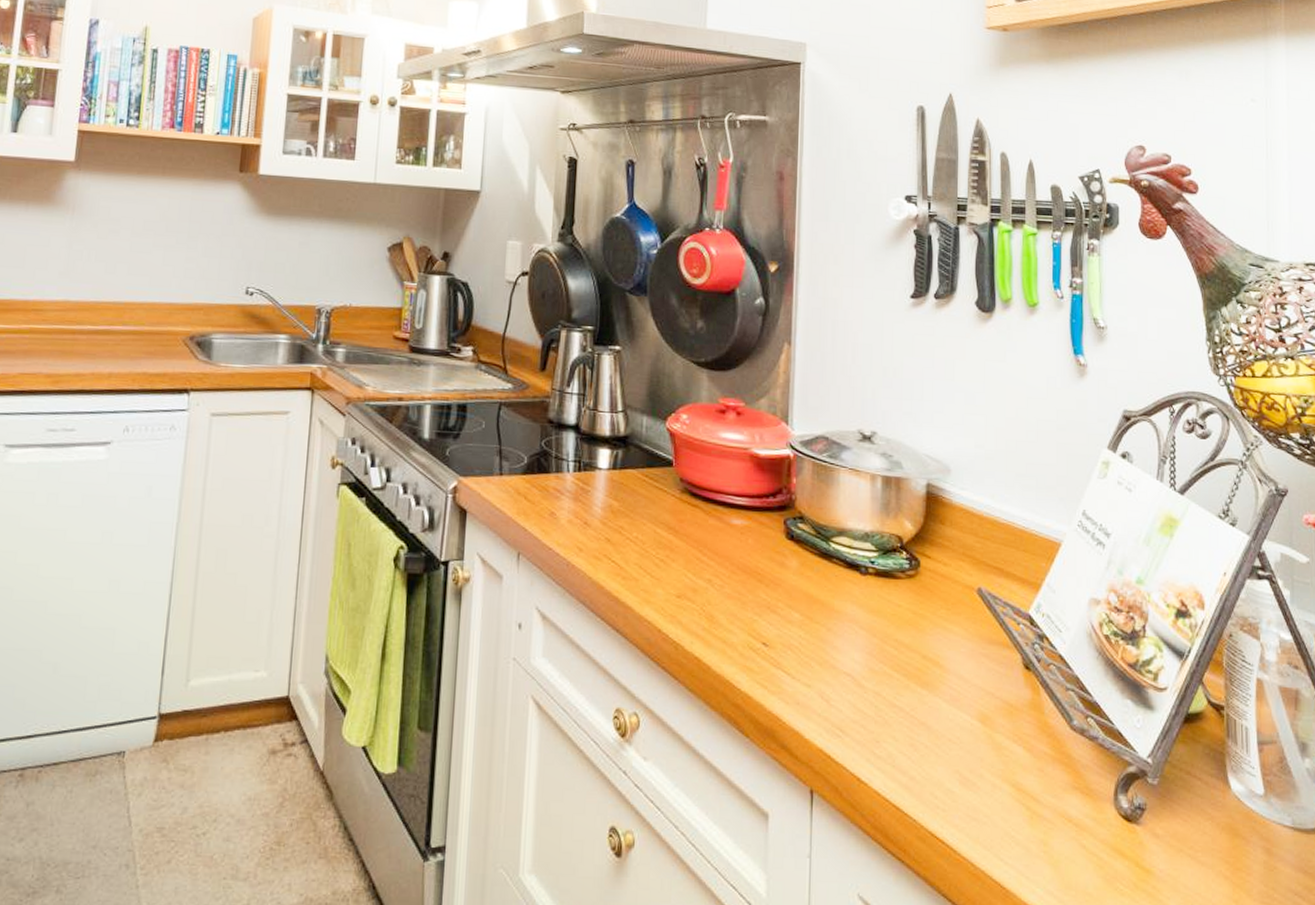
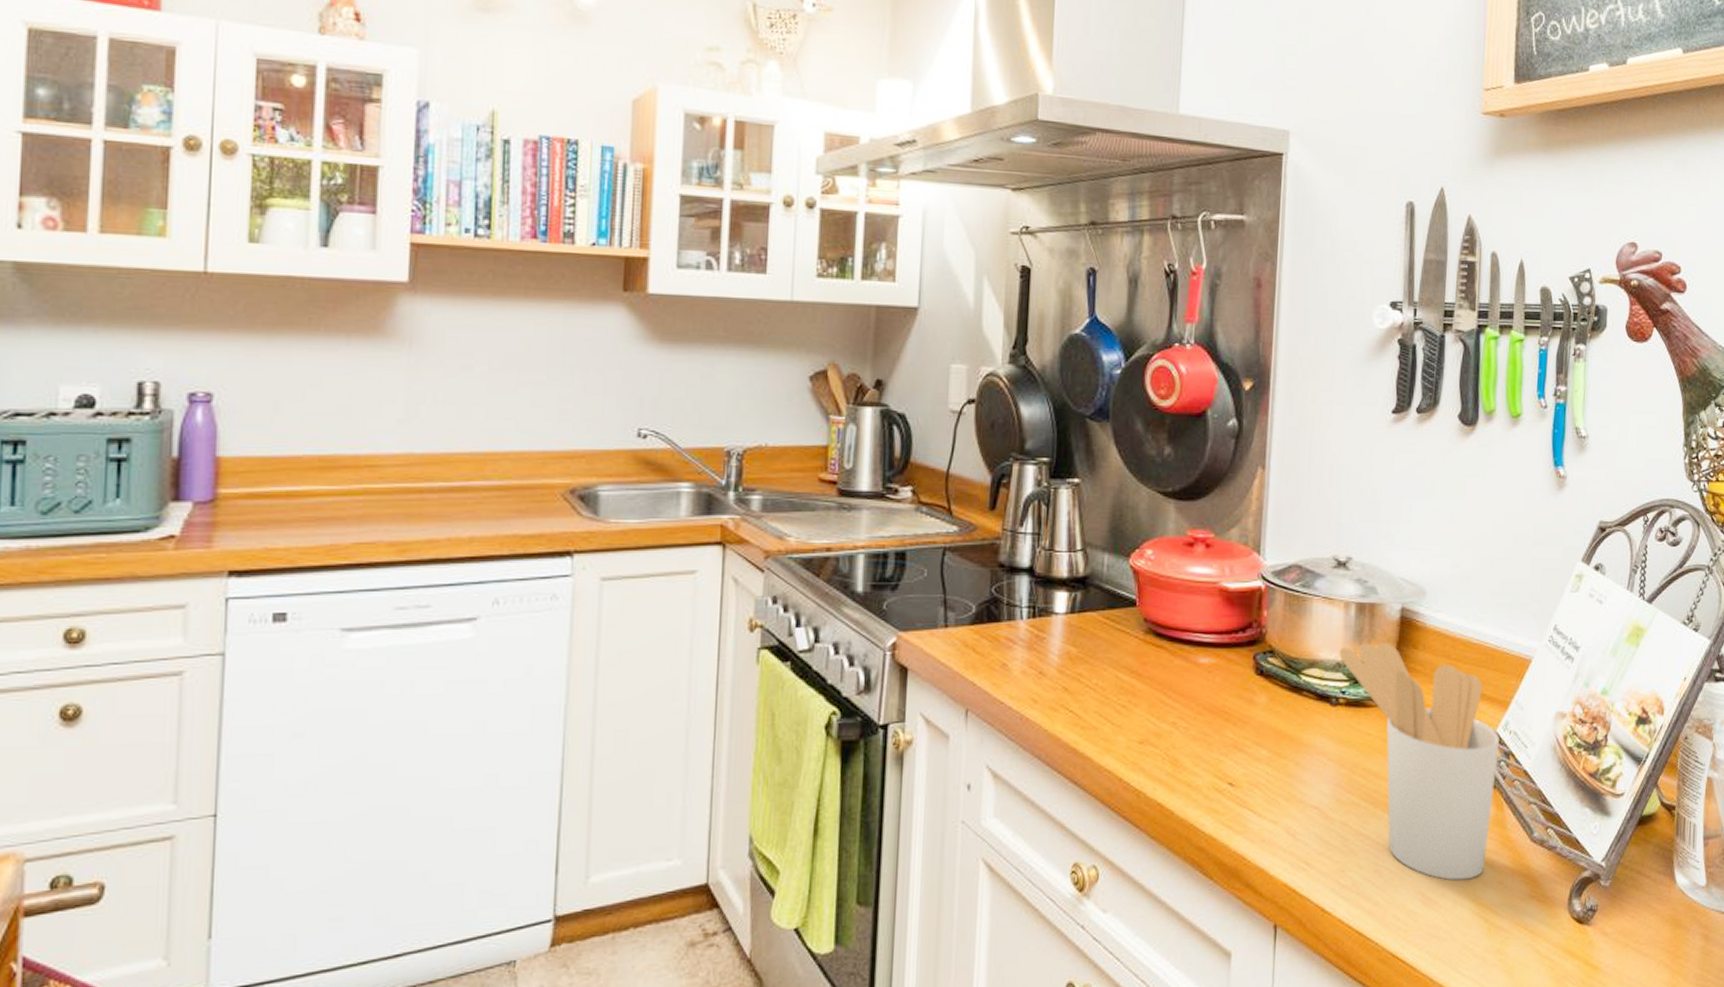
utensil holder: none [867,515,1032,763] -> present [1339,641,1499,881]

